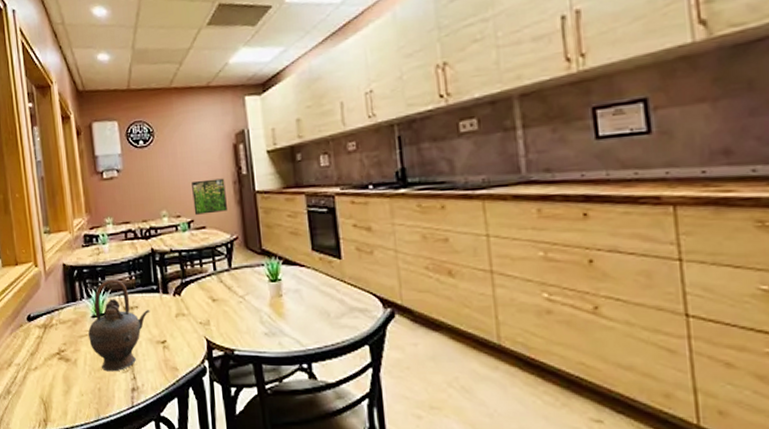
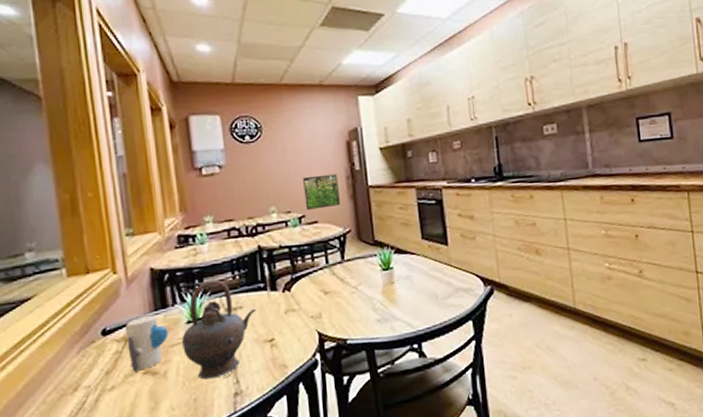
toy: none [44,306,78,357] -> present [124,314,169,373]

